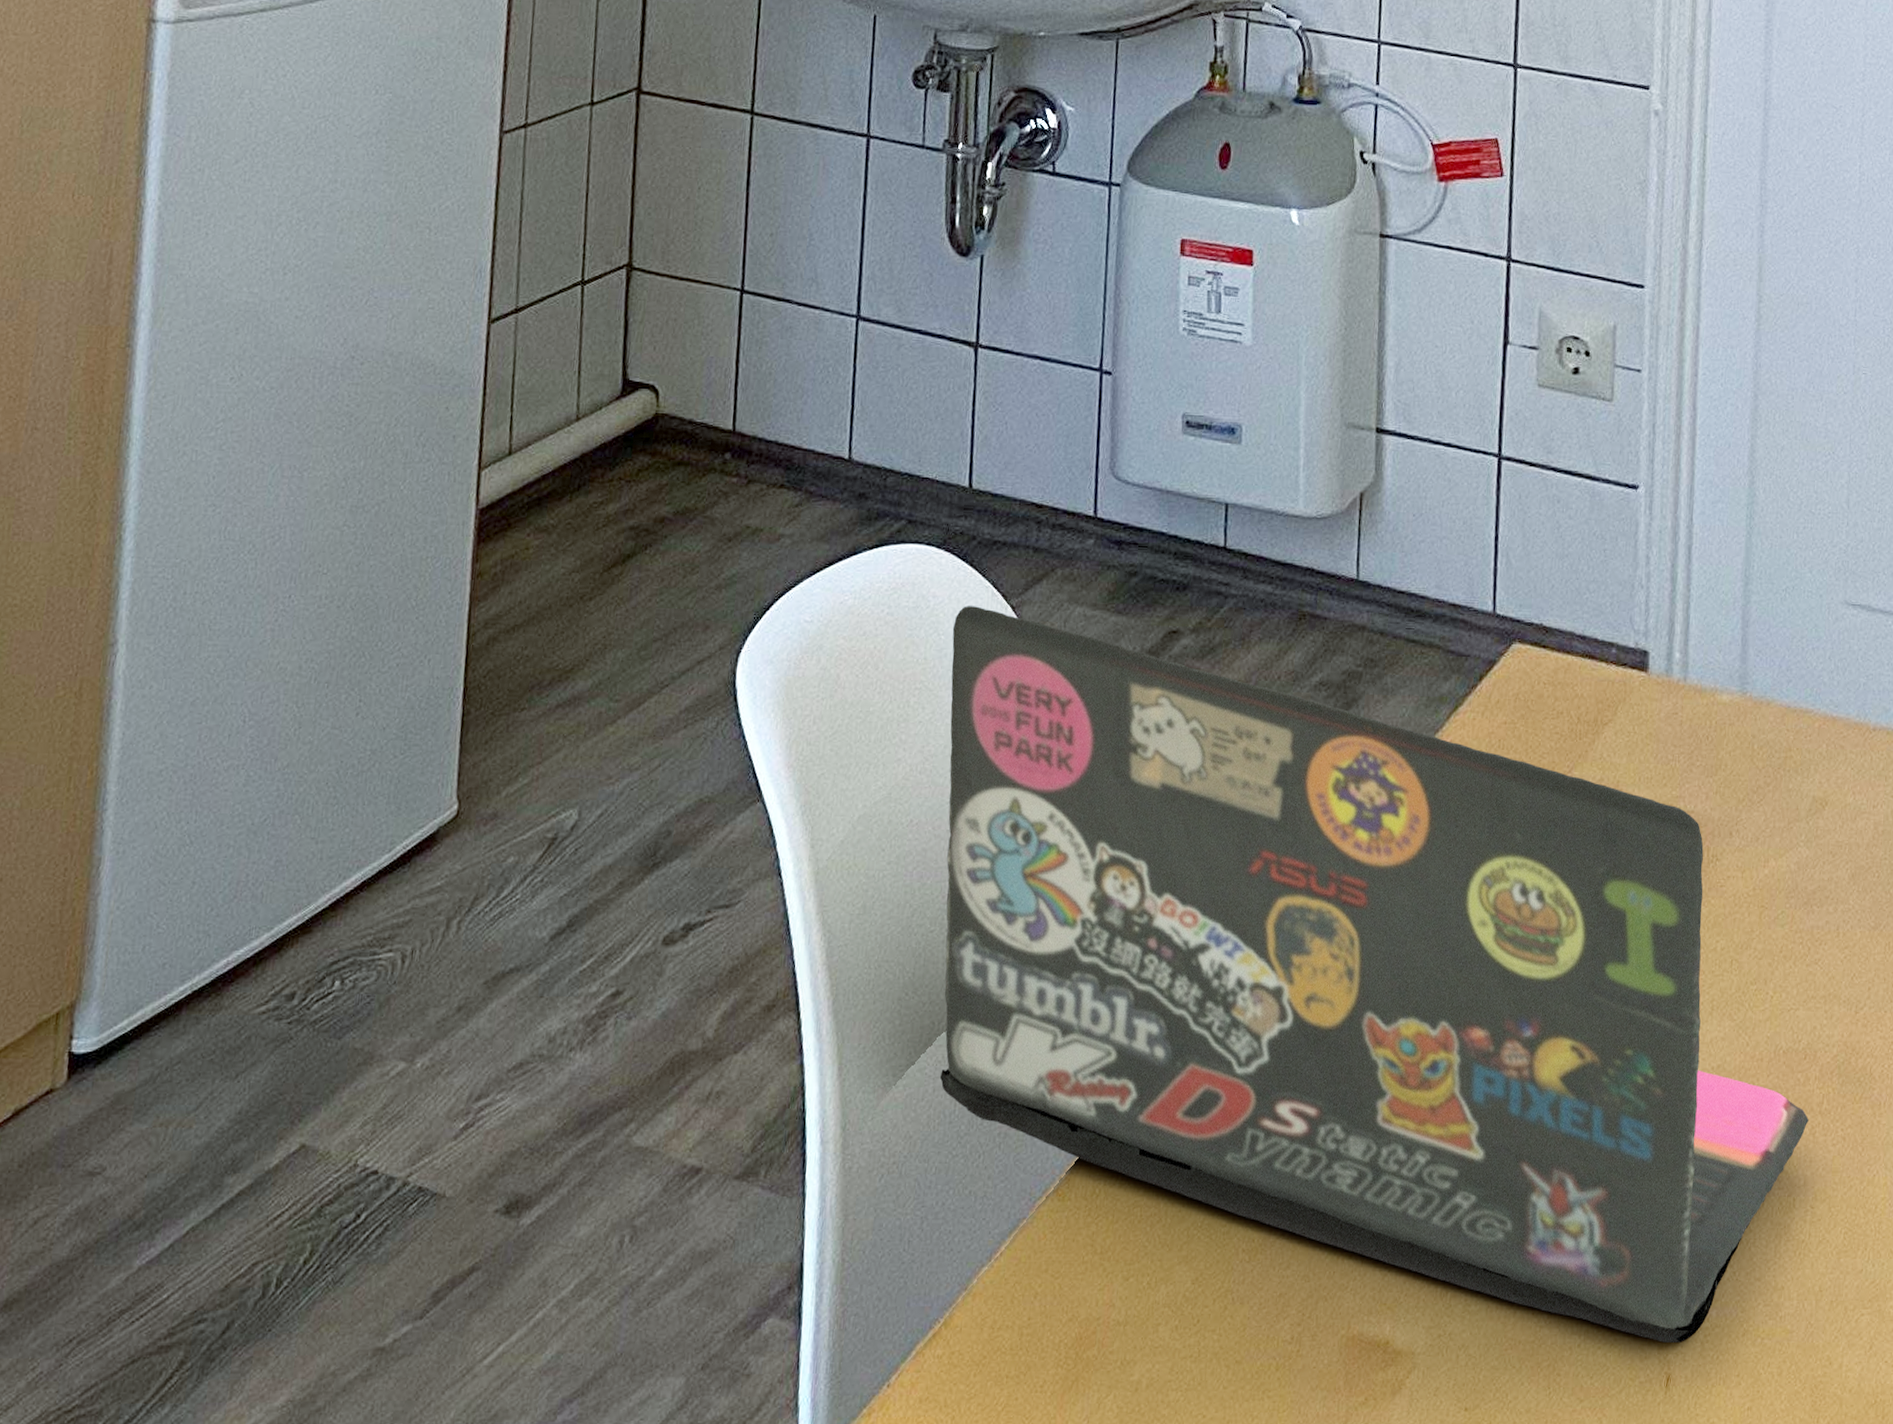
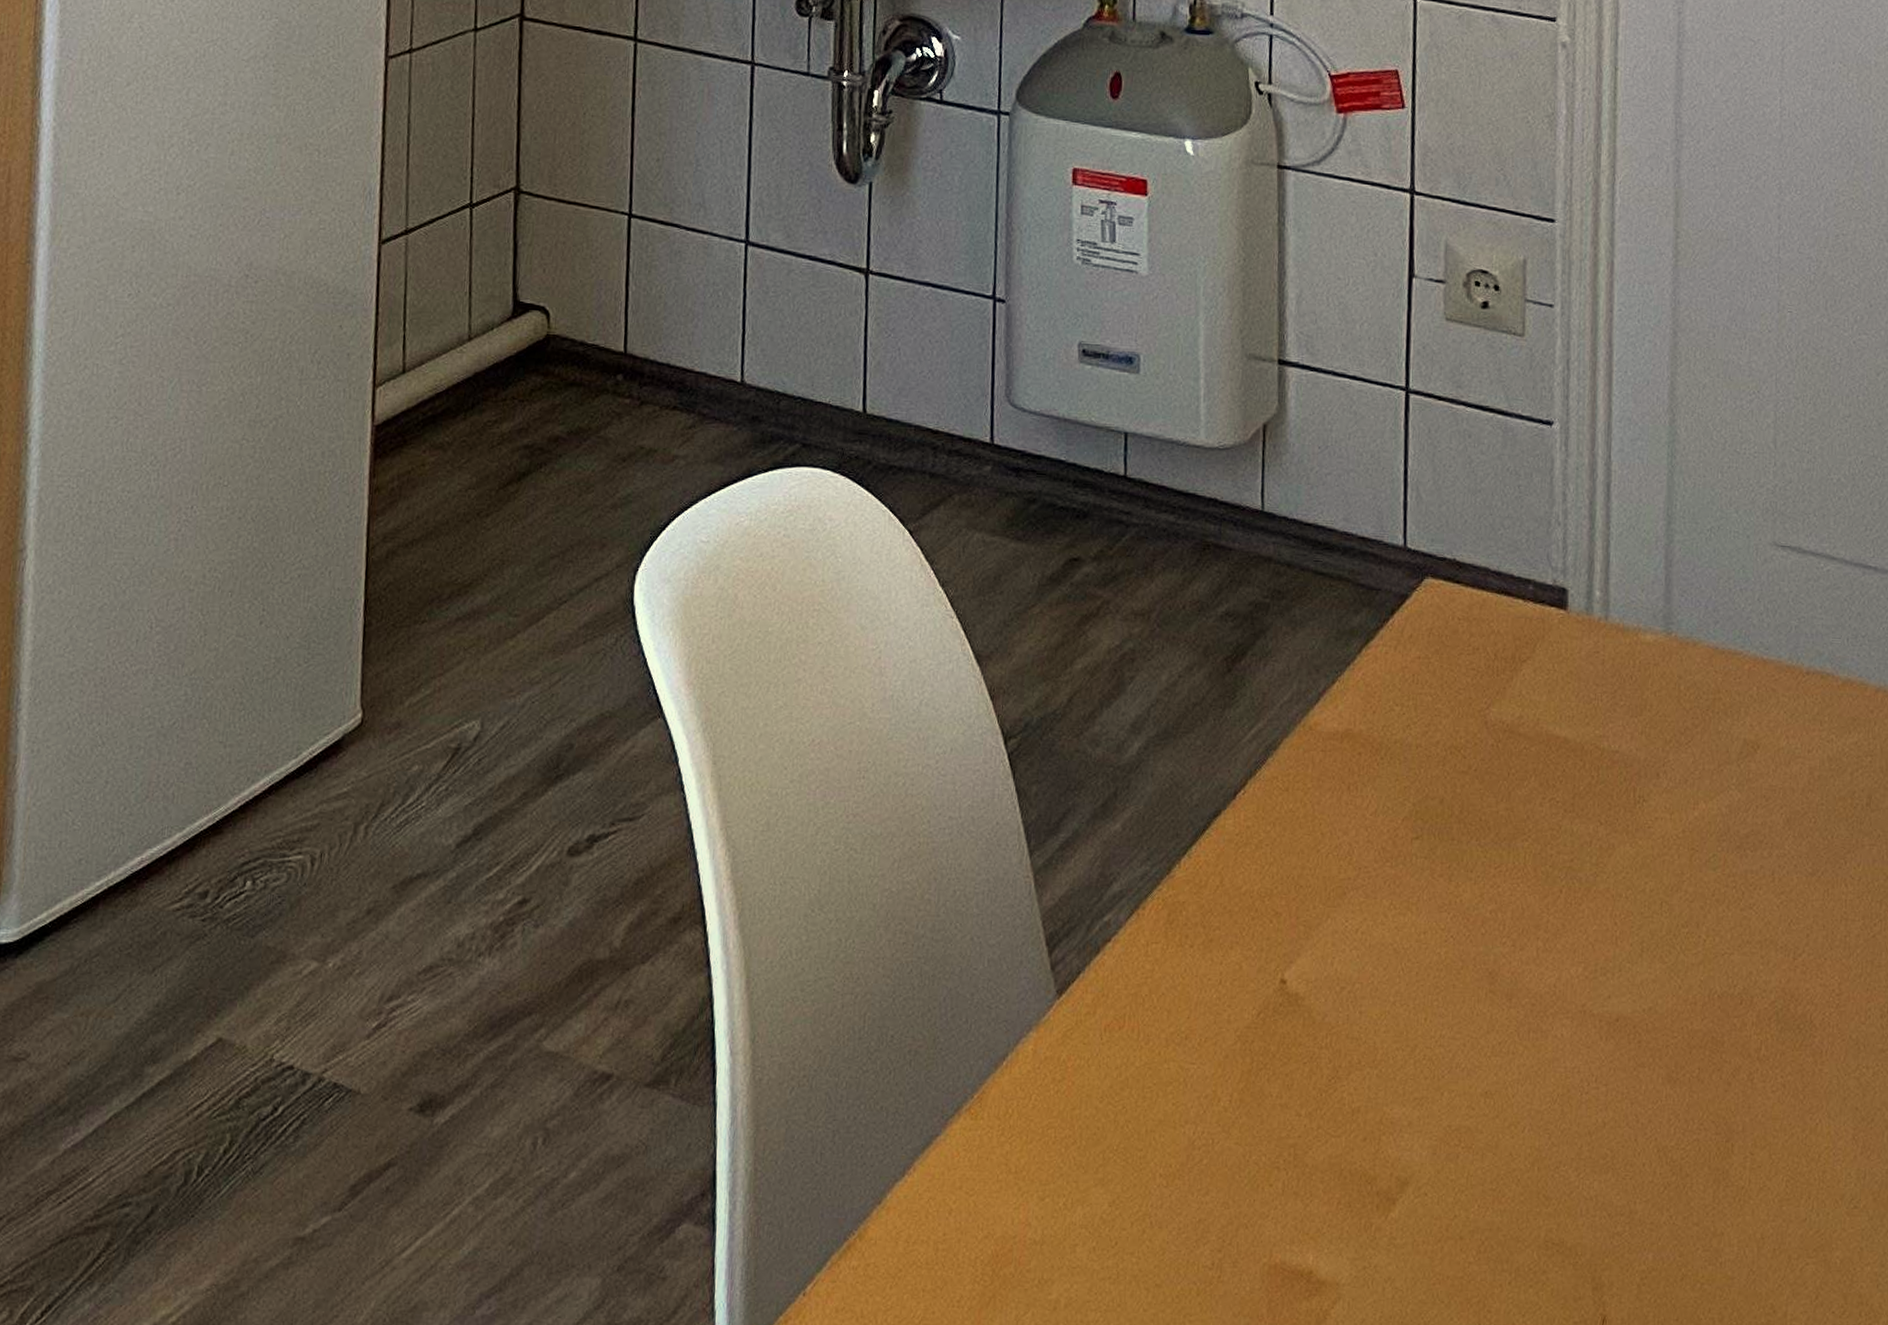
laptop: present [939,606,1810,1343] -> none [848,529,1747,1284]

